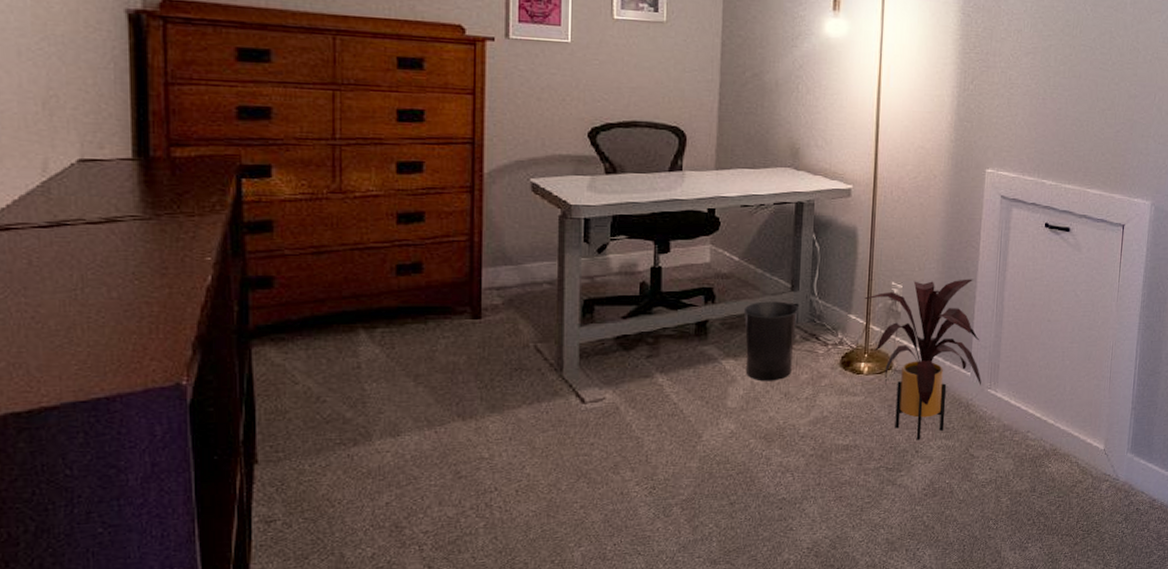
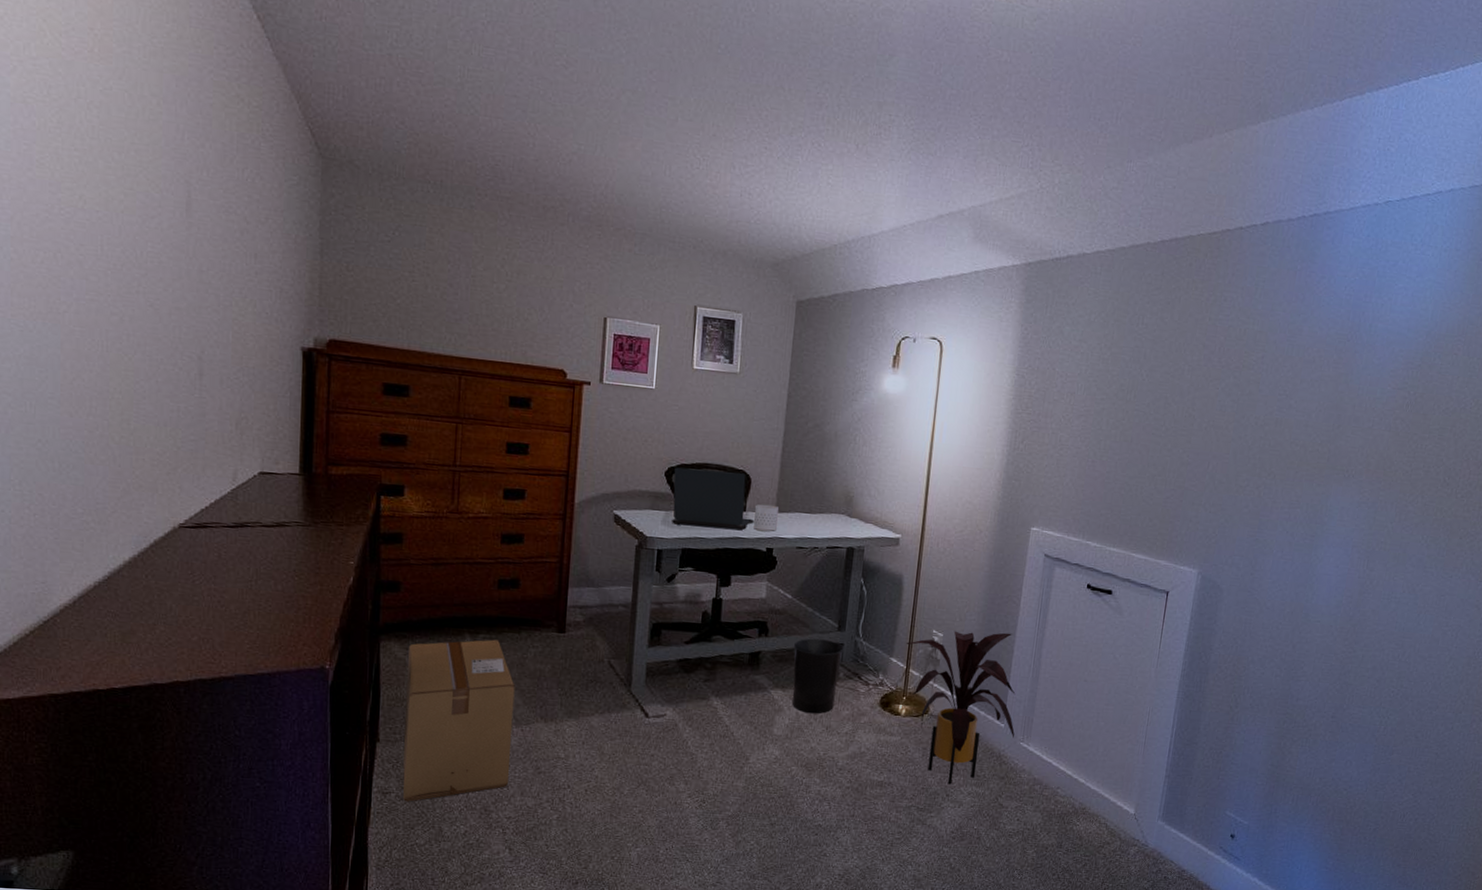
box: none [288,333,424,529] -> present [403,639,515,802]
laptop: none [598,127,693,192] -> present [672,467,754,531]
mug: none [691,161,720,191] -> present [753,504,779,532]

